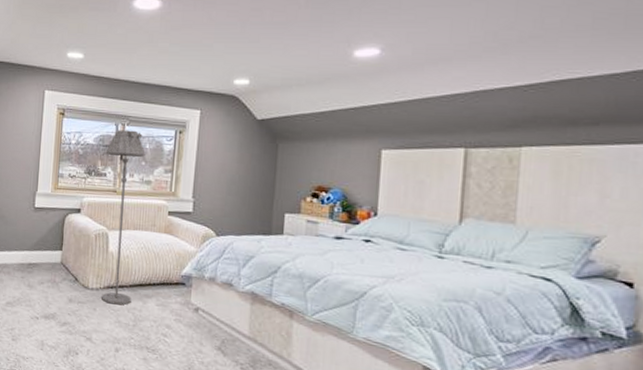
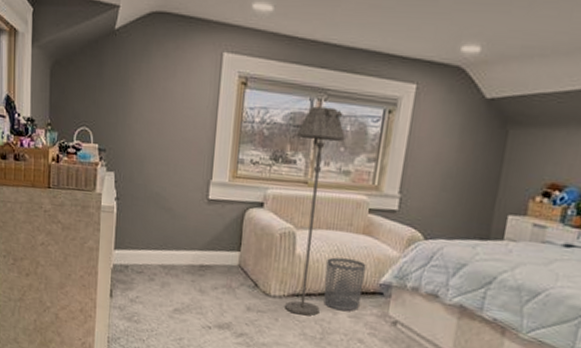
waste bin: none [134,253,169,300] -> present [324,257,366,311]

